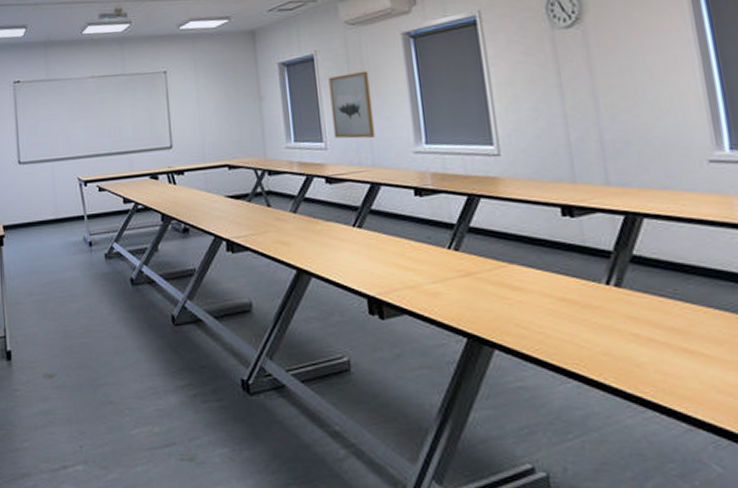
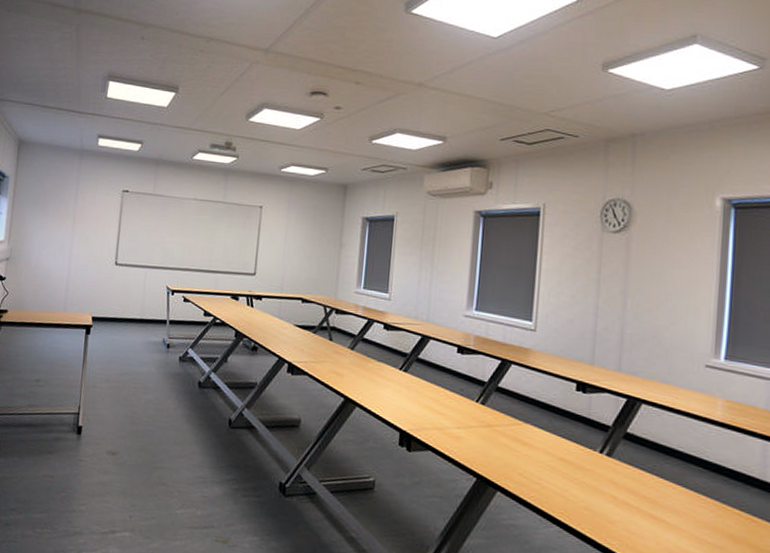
wall art: present [328,70,375,139] -> none [399,237,439,297]

